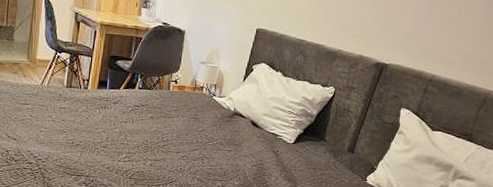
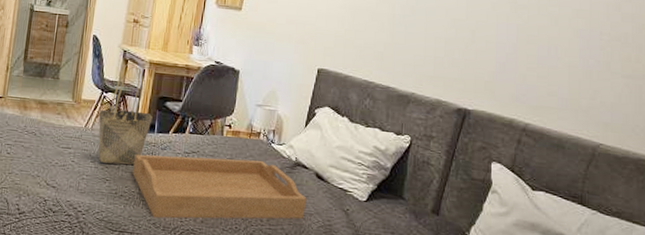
tote bag: none [54,24,105,118] -> present [98,62,153,165]
serving tray: none [86,108,243,163] -> present [131,154,307,219]

